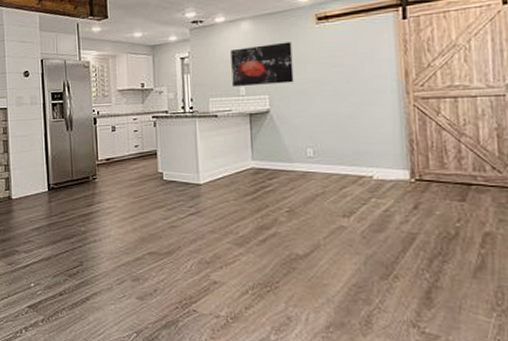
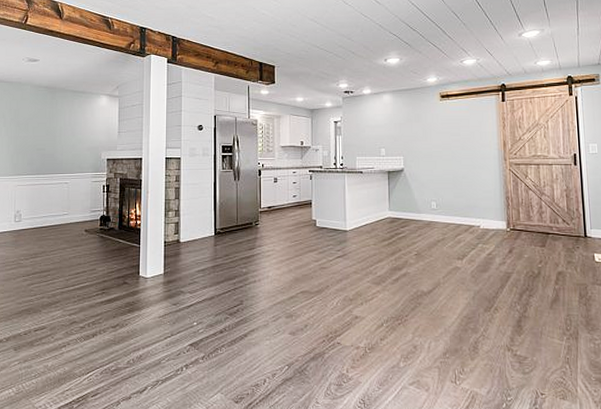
wall art: present [231,41,294,87] -> none [374,113,423,149]

